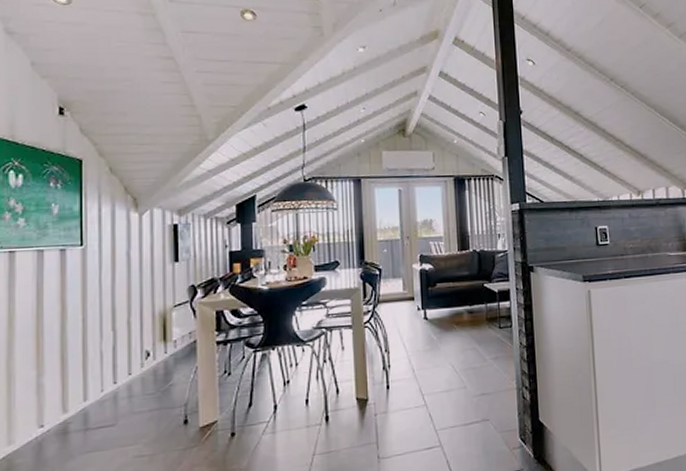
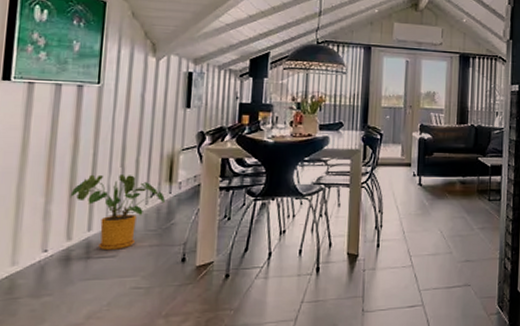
house plant: none [62,338,161,420] -> present [70,174,165,251]

